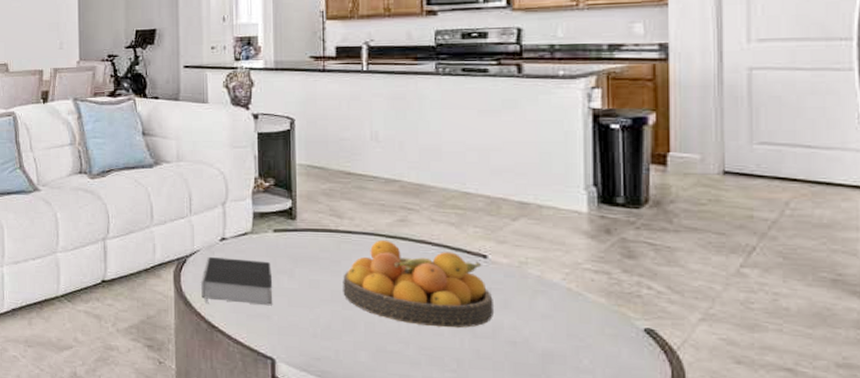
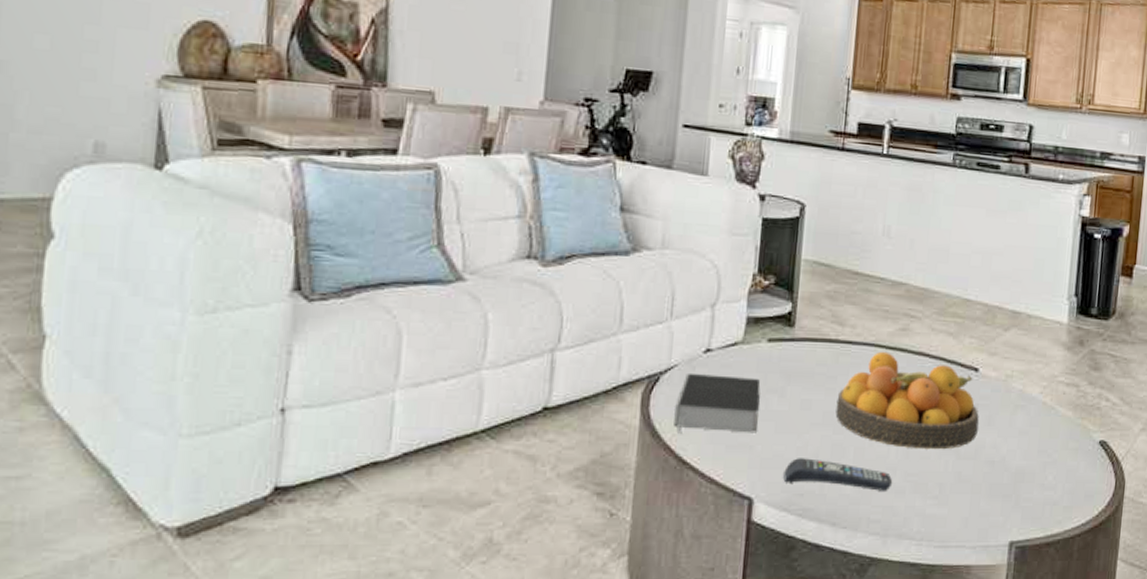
remote control: none [300,328,407,362] -> present [783,458,893,491]

